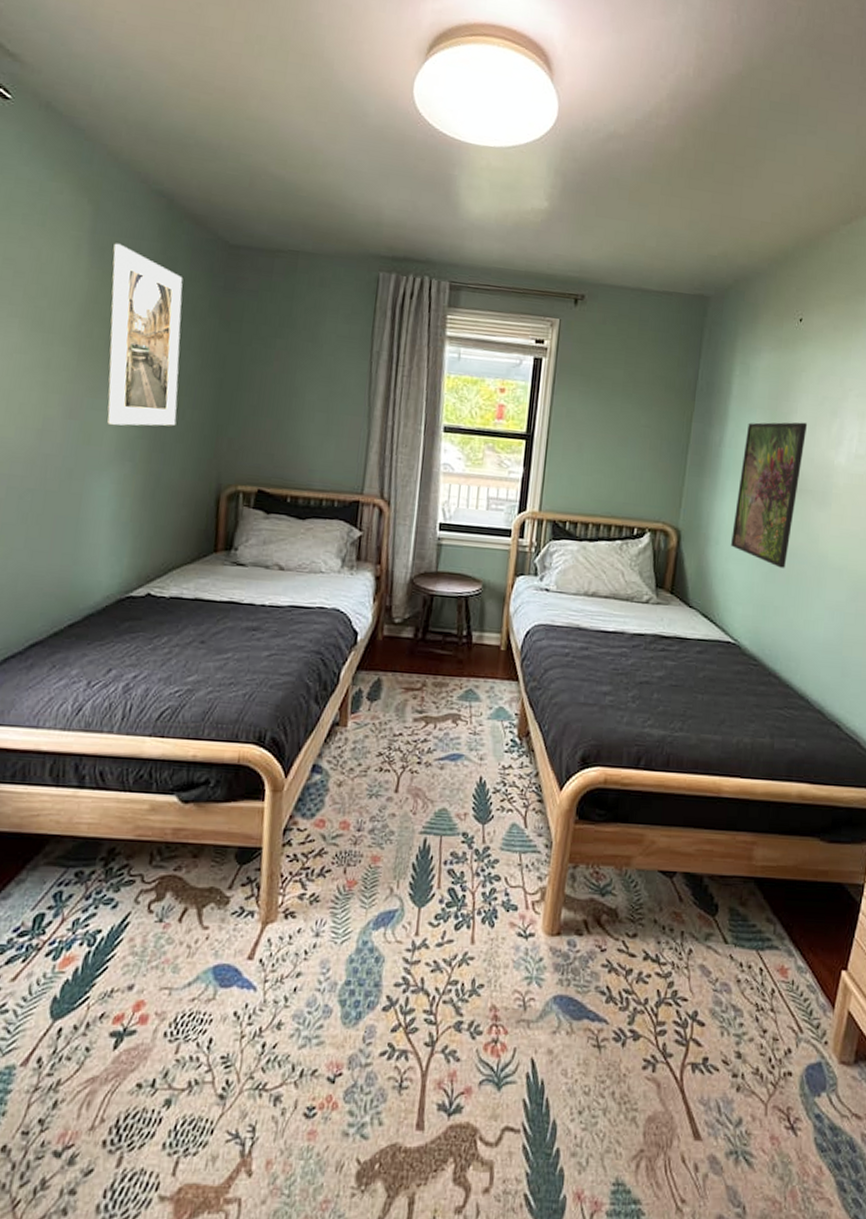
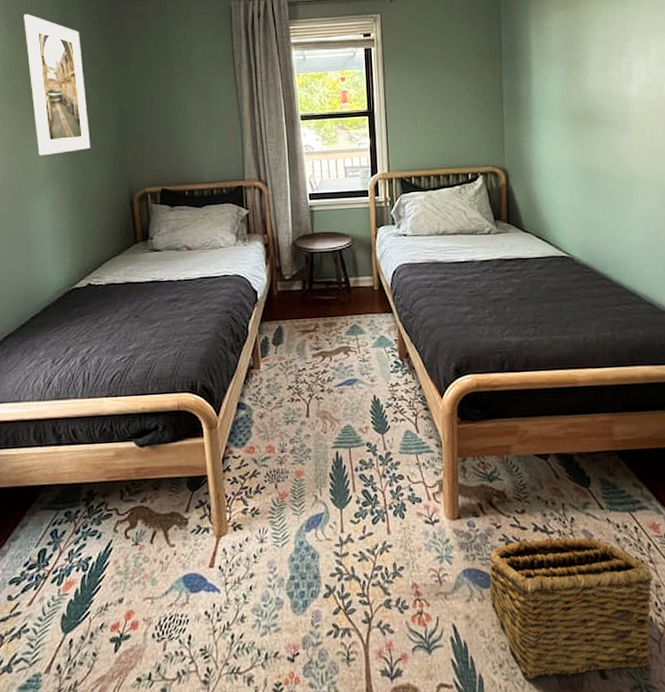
basket: none [579,969,772,1132] -> present [489,537,654,680]
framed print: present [731,422,808,568] -> none [549,65,601,188]

